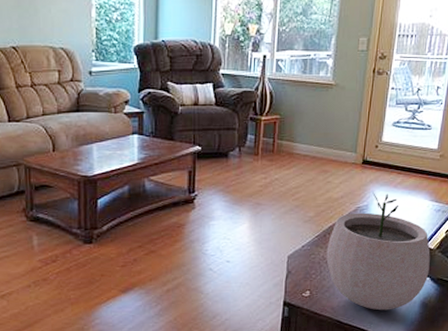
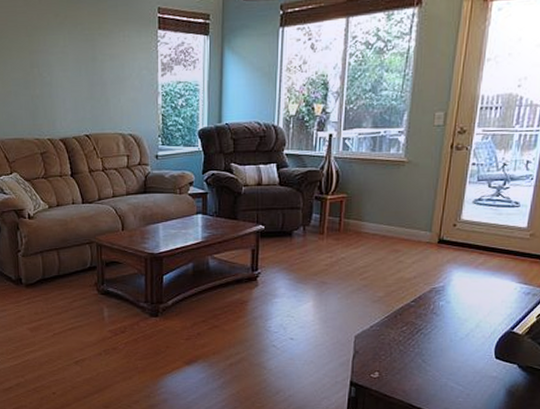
plant pot: present [326,192,430,311] -> none [397,272,518,397]

